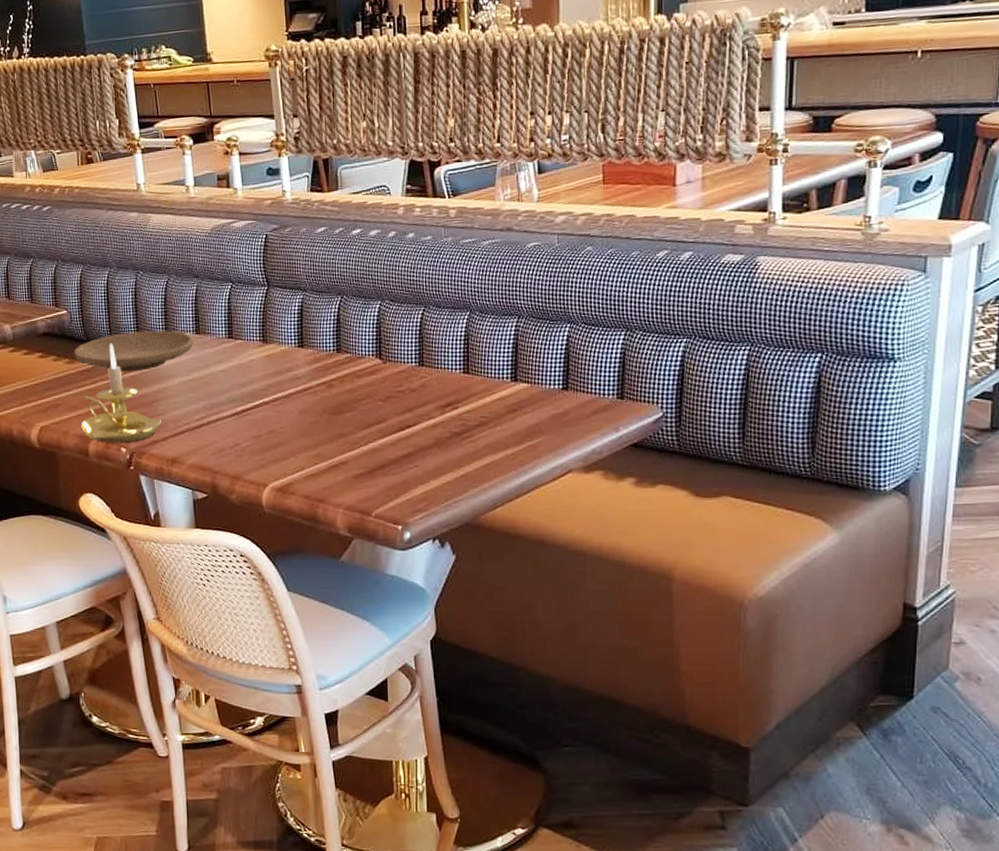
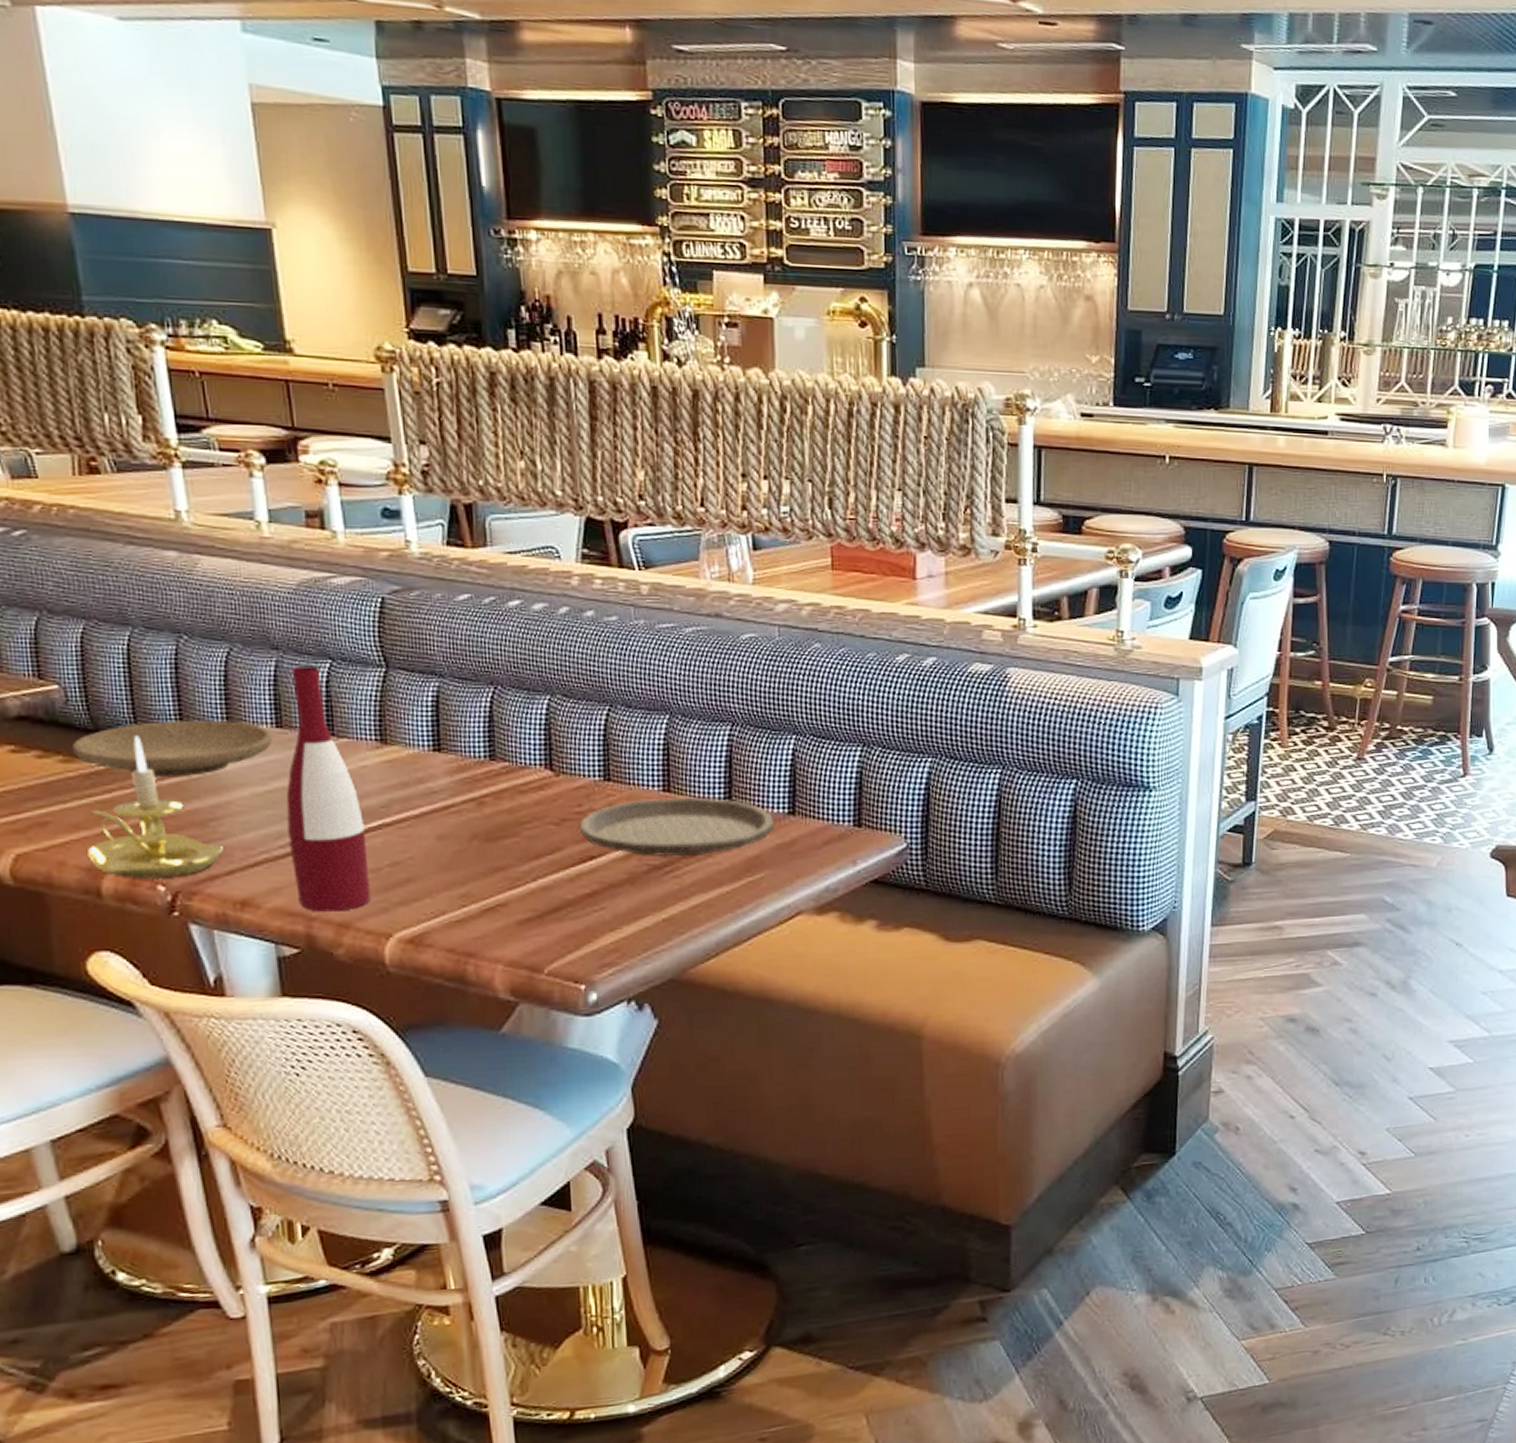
wine bottle: none [201,288,254,467] -> present [286,665,371,912]
plate: none [398,377,551,426] -> present [577,797,775,857]

